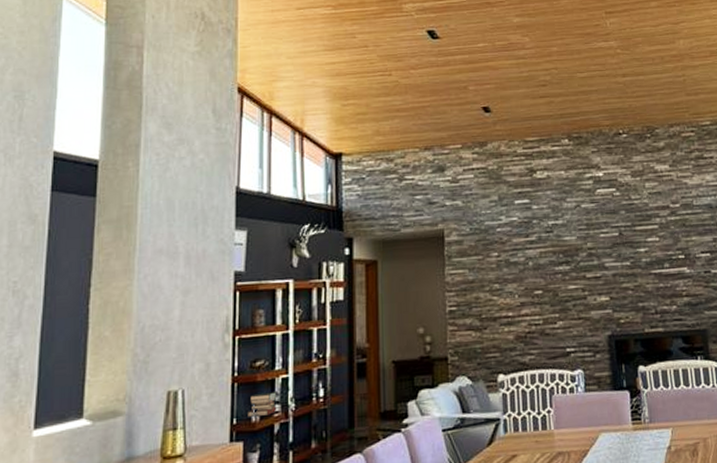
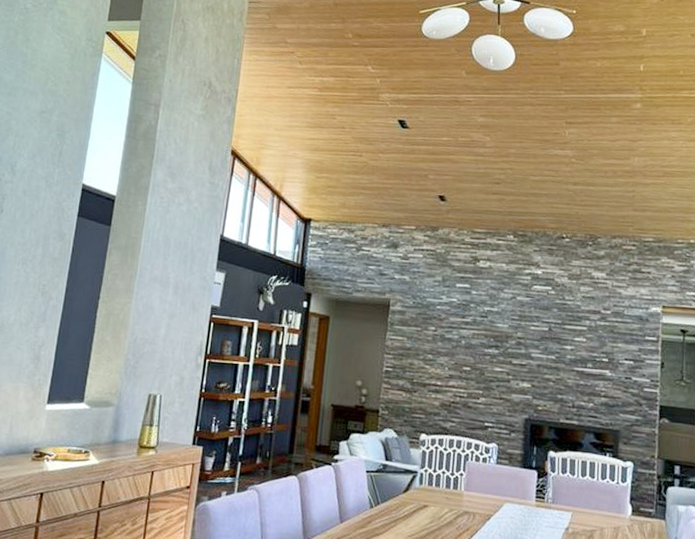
books: present [248,392,276,417] -> none [209,409,233,429]

